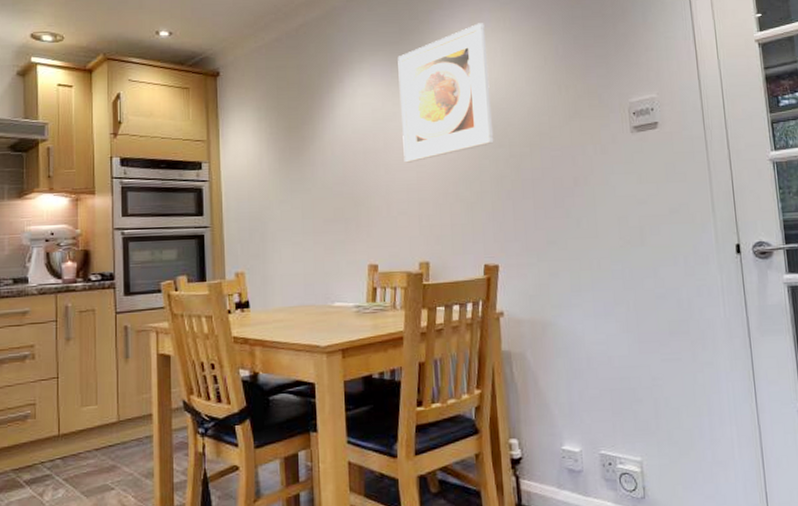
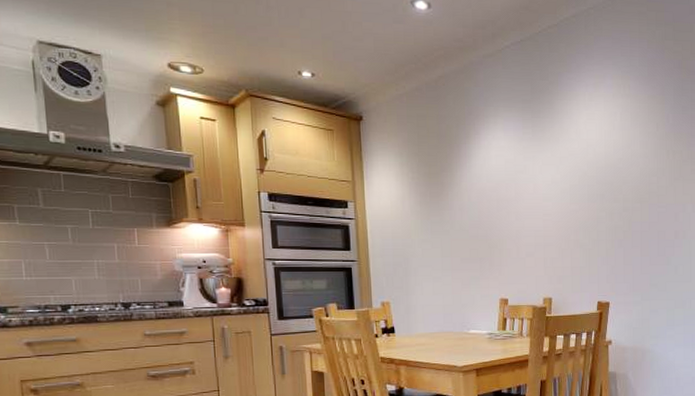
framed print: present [398,23,494,163] -> none [529,88,611,211]

